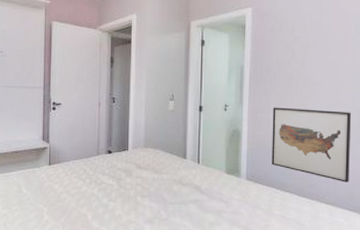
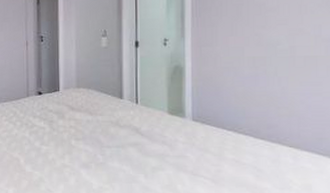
wall art: present [271,107,351,183] -> none [220,39,317,122]

